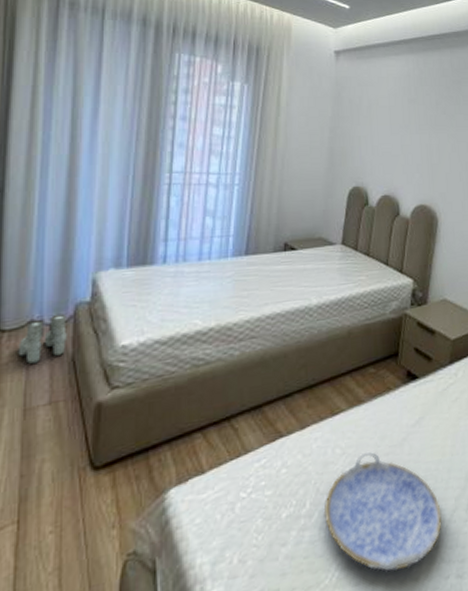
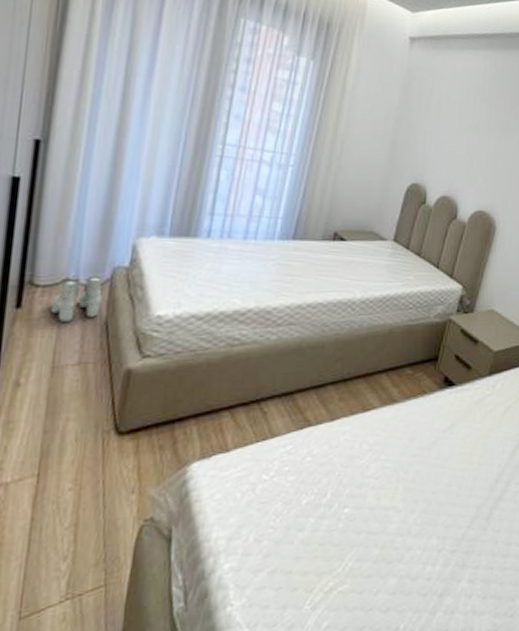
serving tray: present [323,451,442,573] -> none [344,451,462,569]

